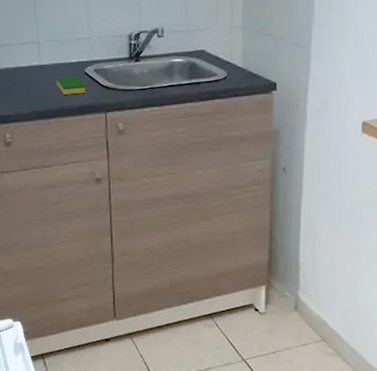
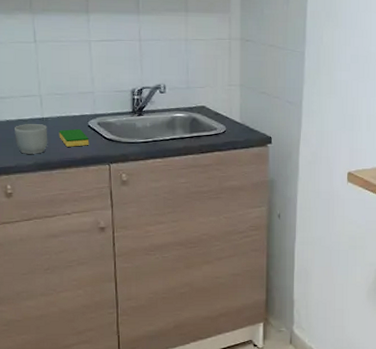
mug: none [14,72,46,102] -> present [15,124,48,154]

